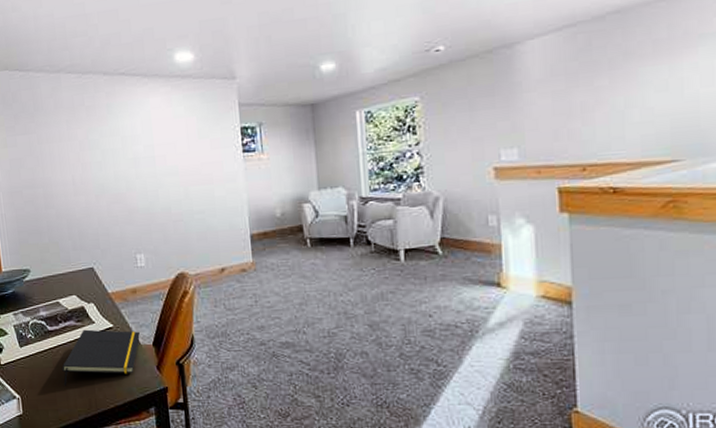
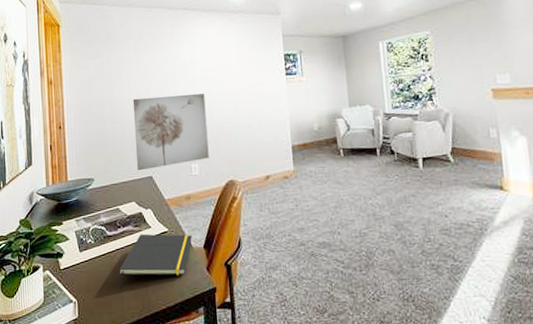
wall art: none [67,174,156,262] -> present [132,93,209,171]

